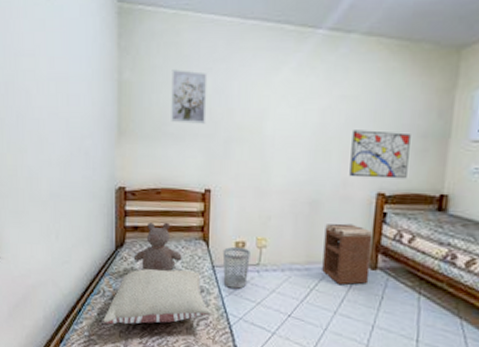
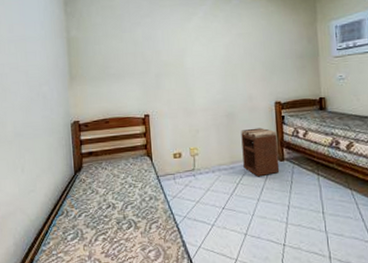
pillow: present [103,269,210,325] -> none [68,183,159,241]
bear: present [133,222,182,272] -> none [90,145,131,188]
wall art: present [171,70,208,124] -> none [109,25,140,66]
wastebasket: present [222,246,250,289] -> none [164,157,187,193]
wall art: present [349,130,411,179] -> none [250,56,294,93]

